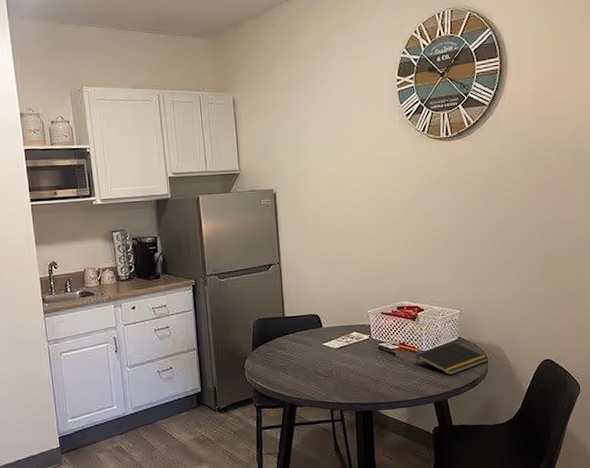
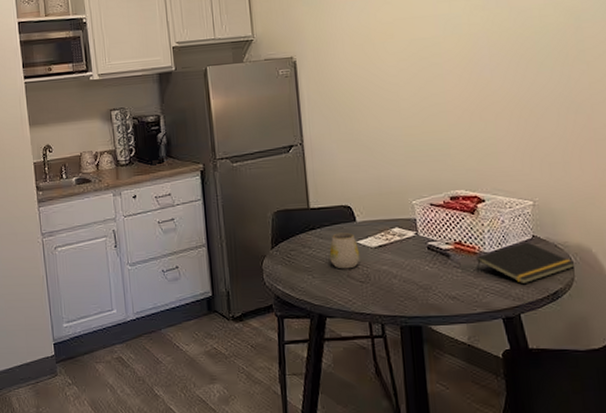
mug: none [300,336,325,367] -> present [329,232,360,269]

